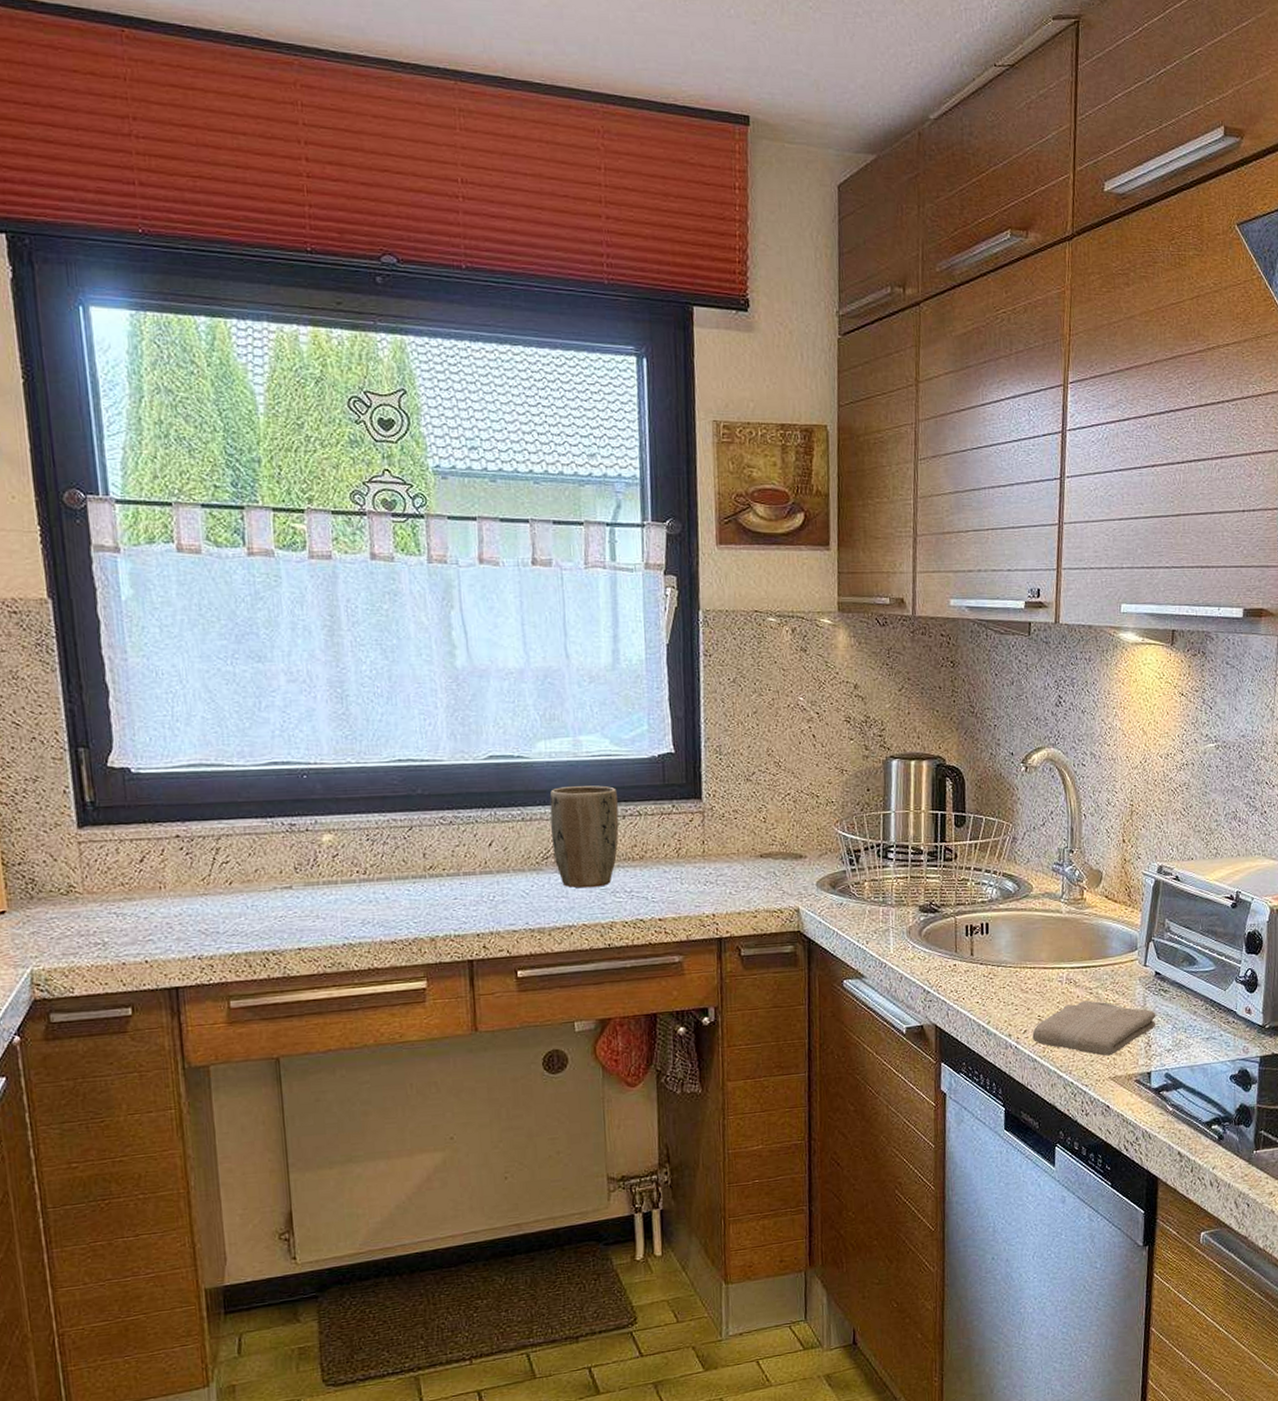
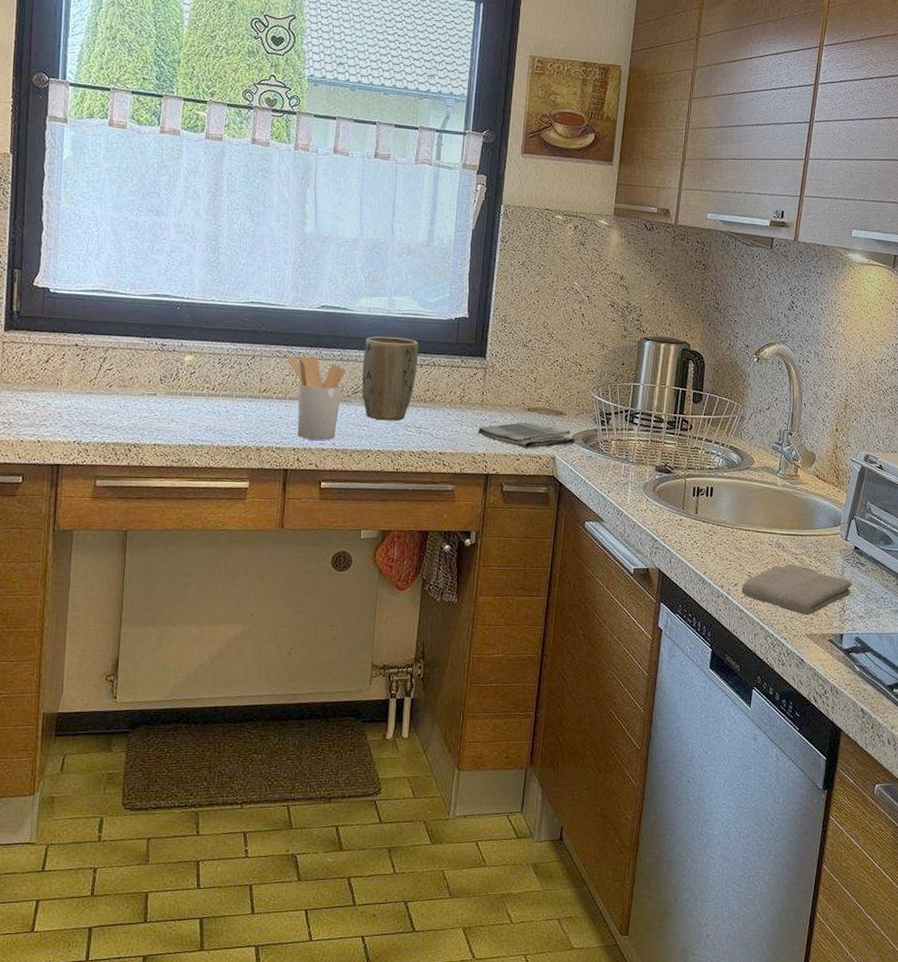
utensil holder: none [455,819,531,921] -> present [288,356,346,440]
dish towel: none [703,871,822,903] -> present [478,422,576,449]

